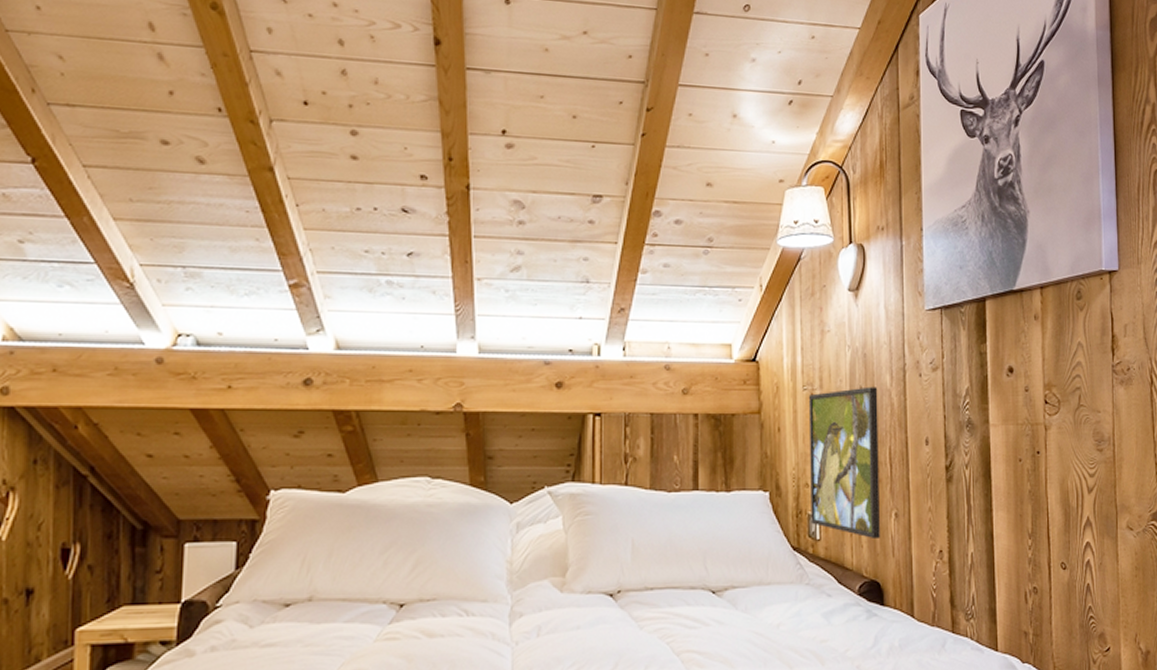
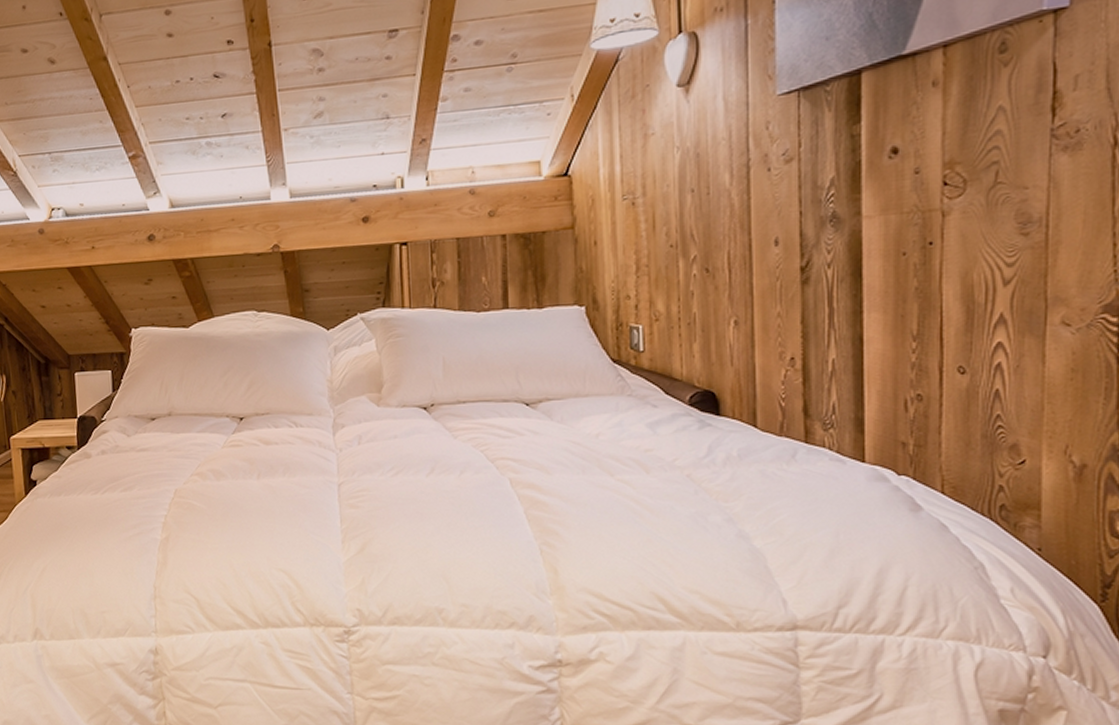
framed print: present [808,386,880,540] -> none [629,188,715,349]

